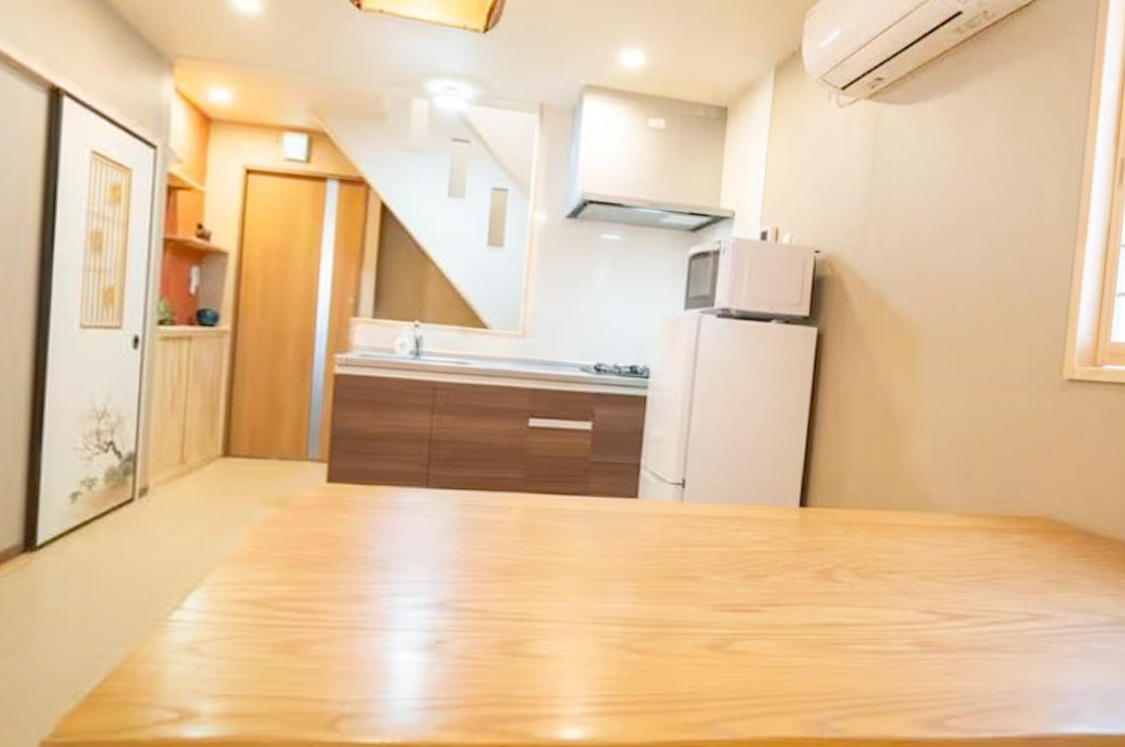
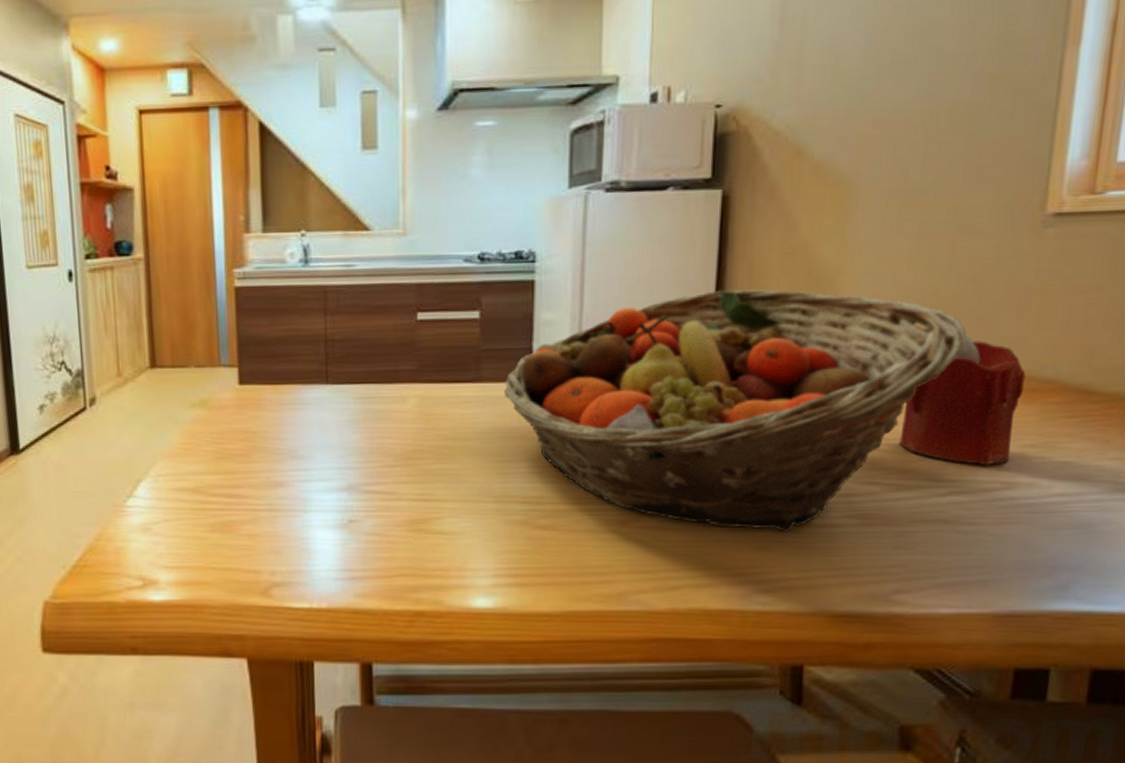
fruit basket: none [609,420,1005,659] -> present [503,288,967,532]
candle: none [953,479,1048,598] -> present [899,335,1026,466]

